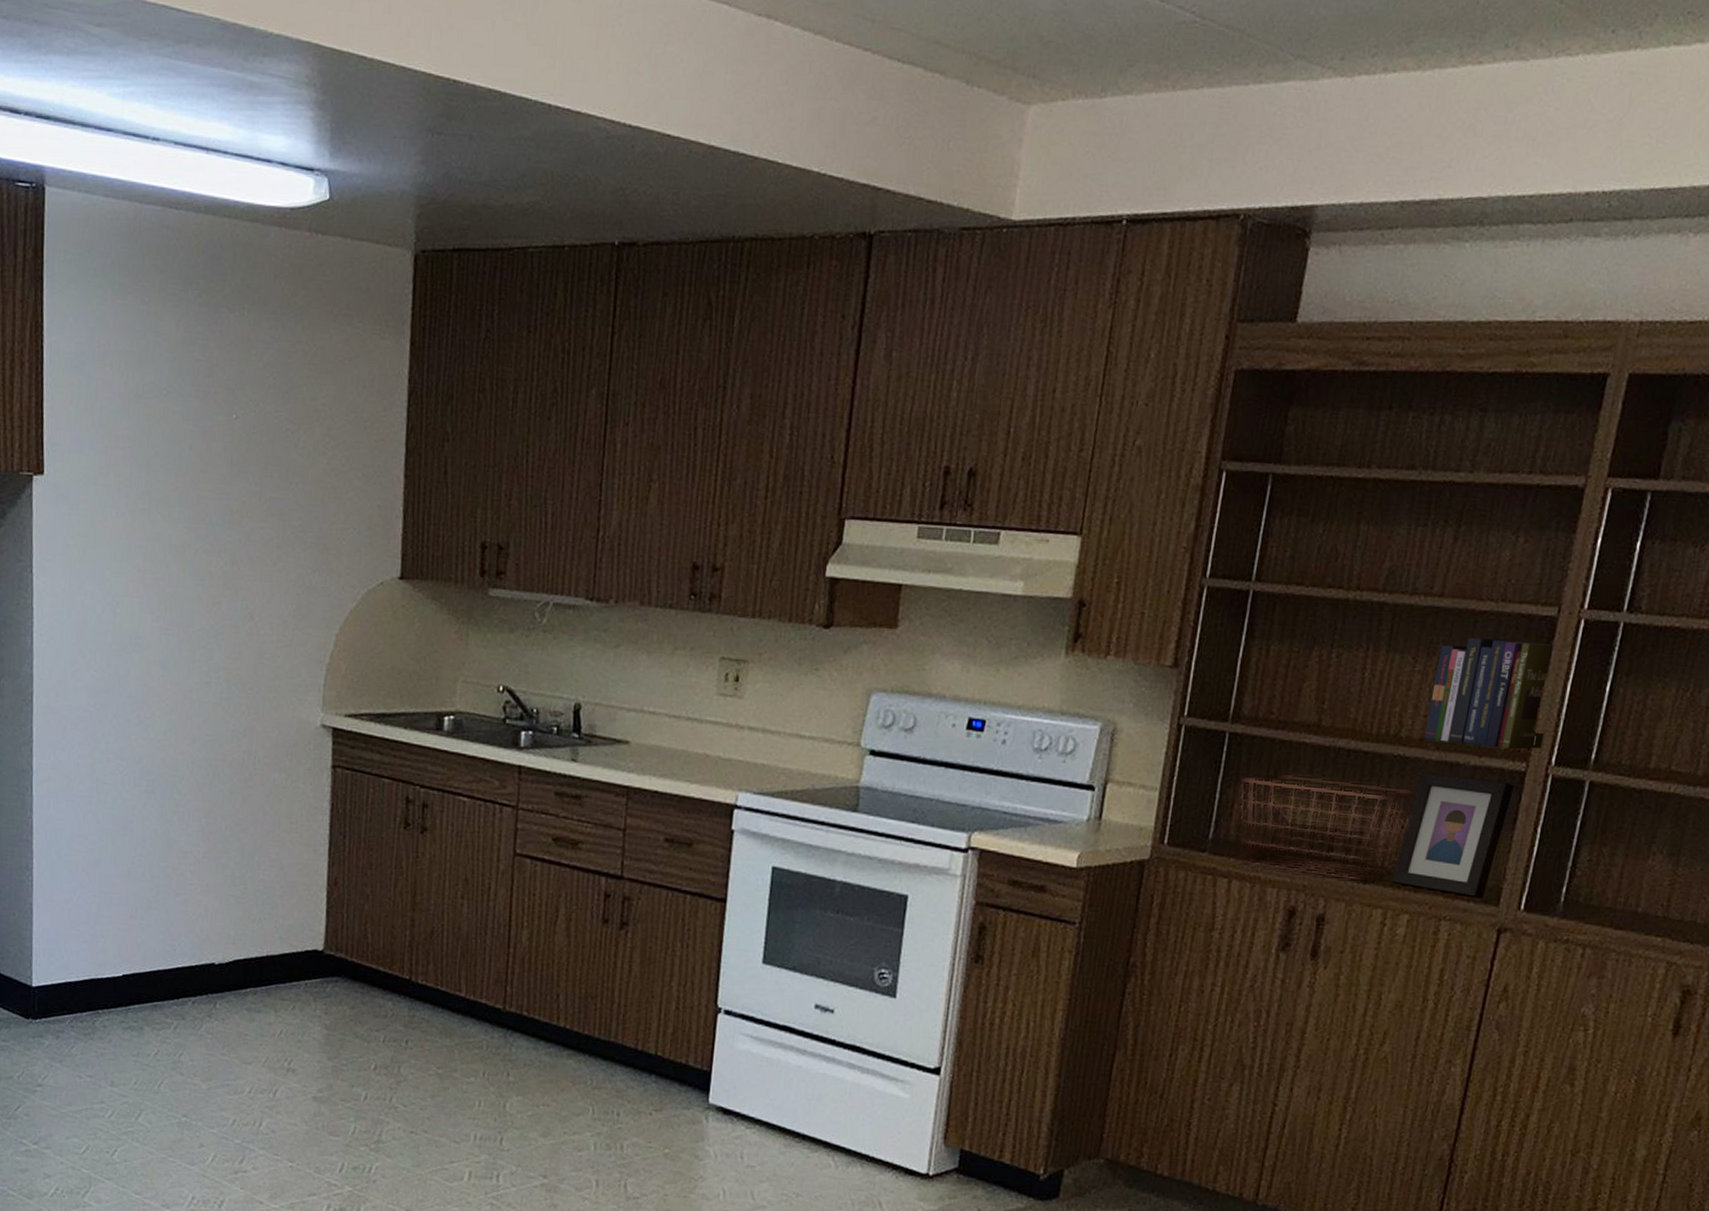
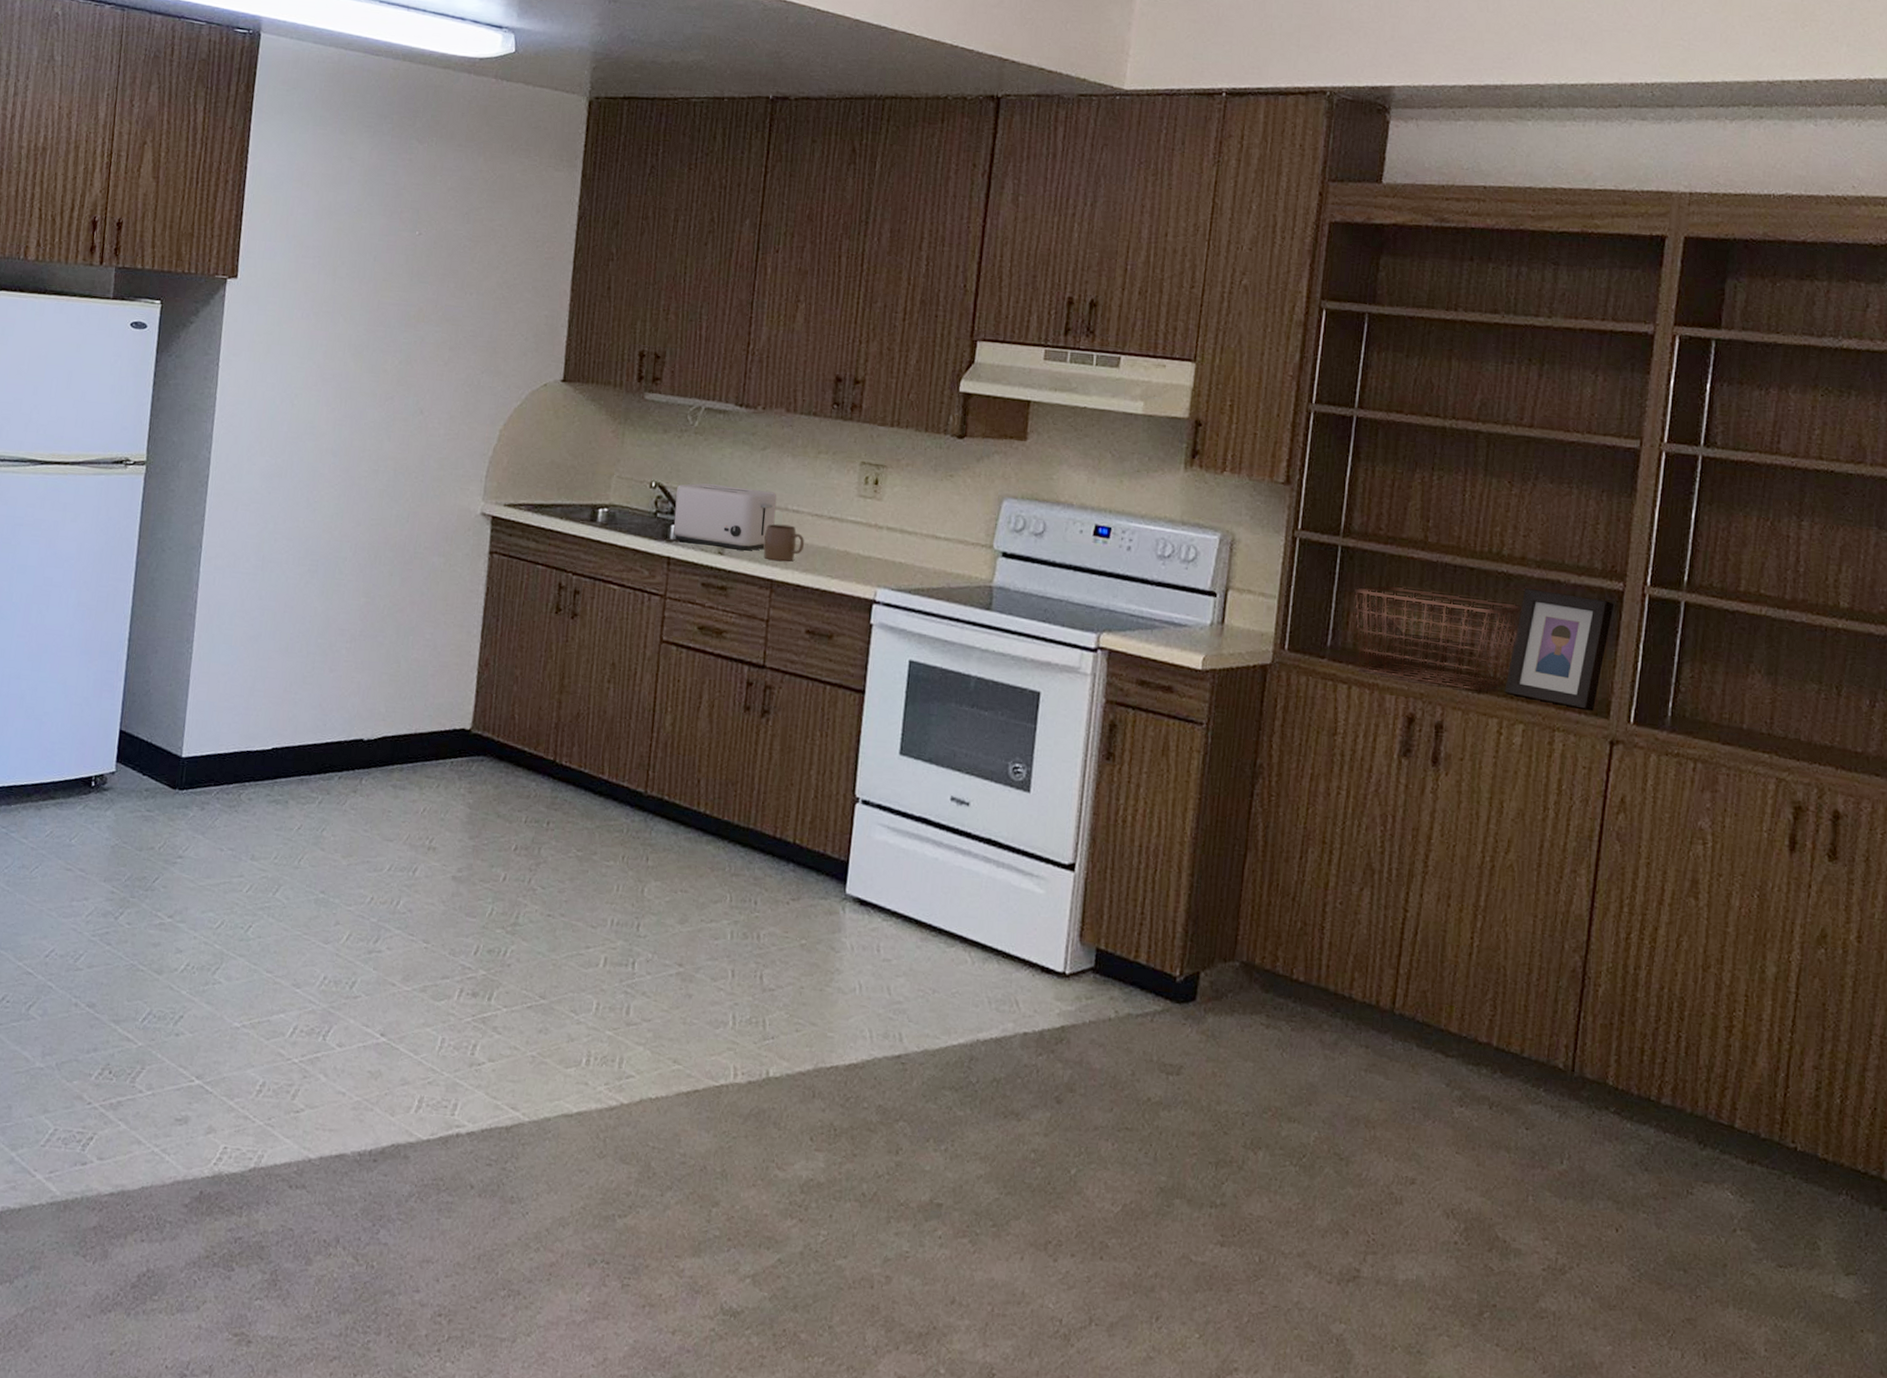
toaster: none [524,685,632,757] -> present [673,483,777,551]
mug: none [618,727,662,767] -> present [763,523,804,562]
books: present [1424,637,1556,750] -> none [1525,465,1641,570]

